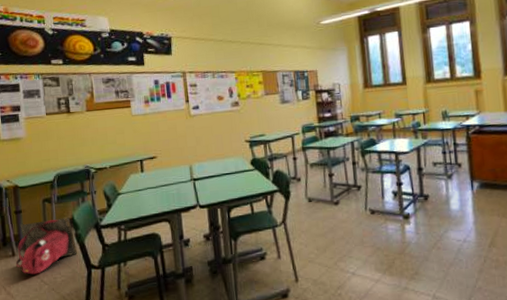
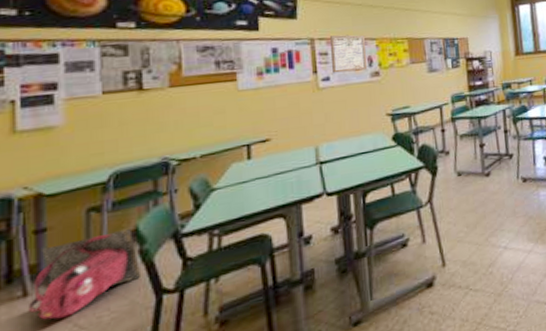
wall art: none [198,68,228,103] -> present [330,34,367,73]

